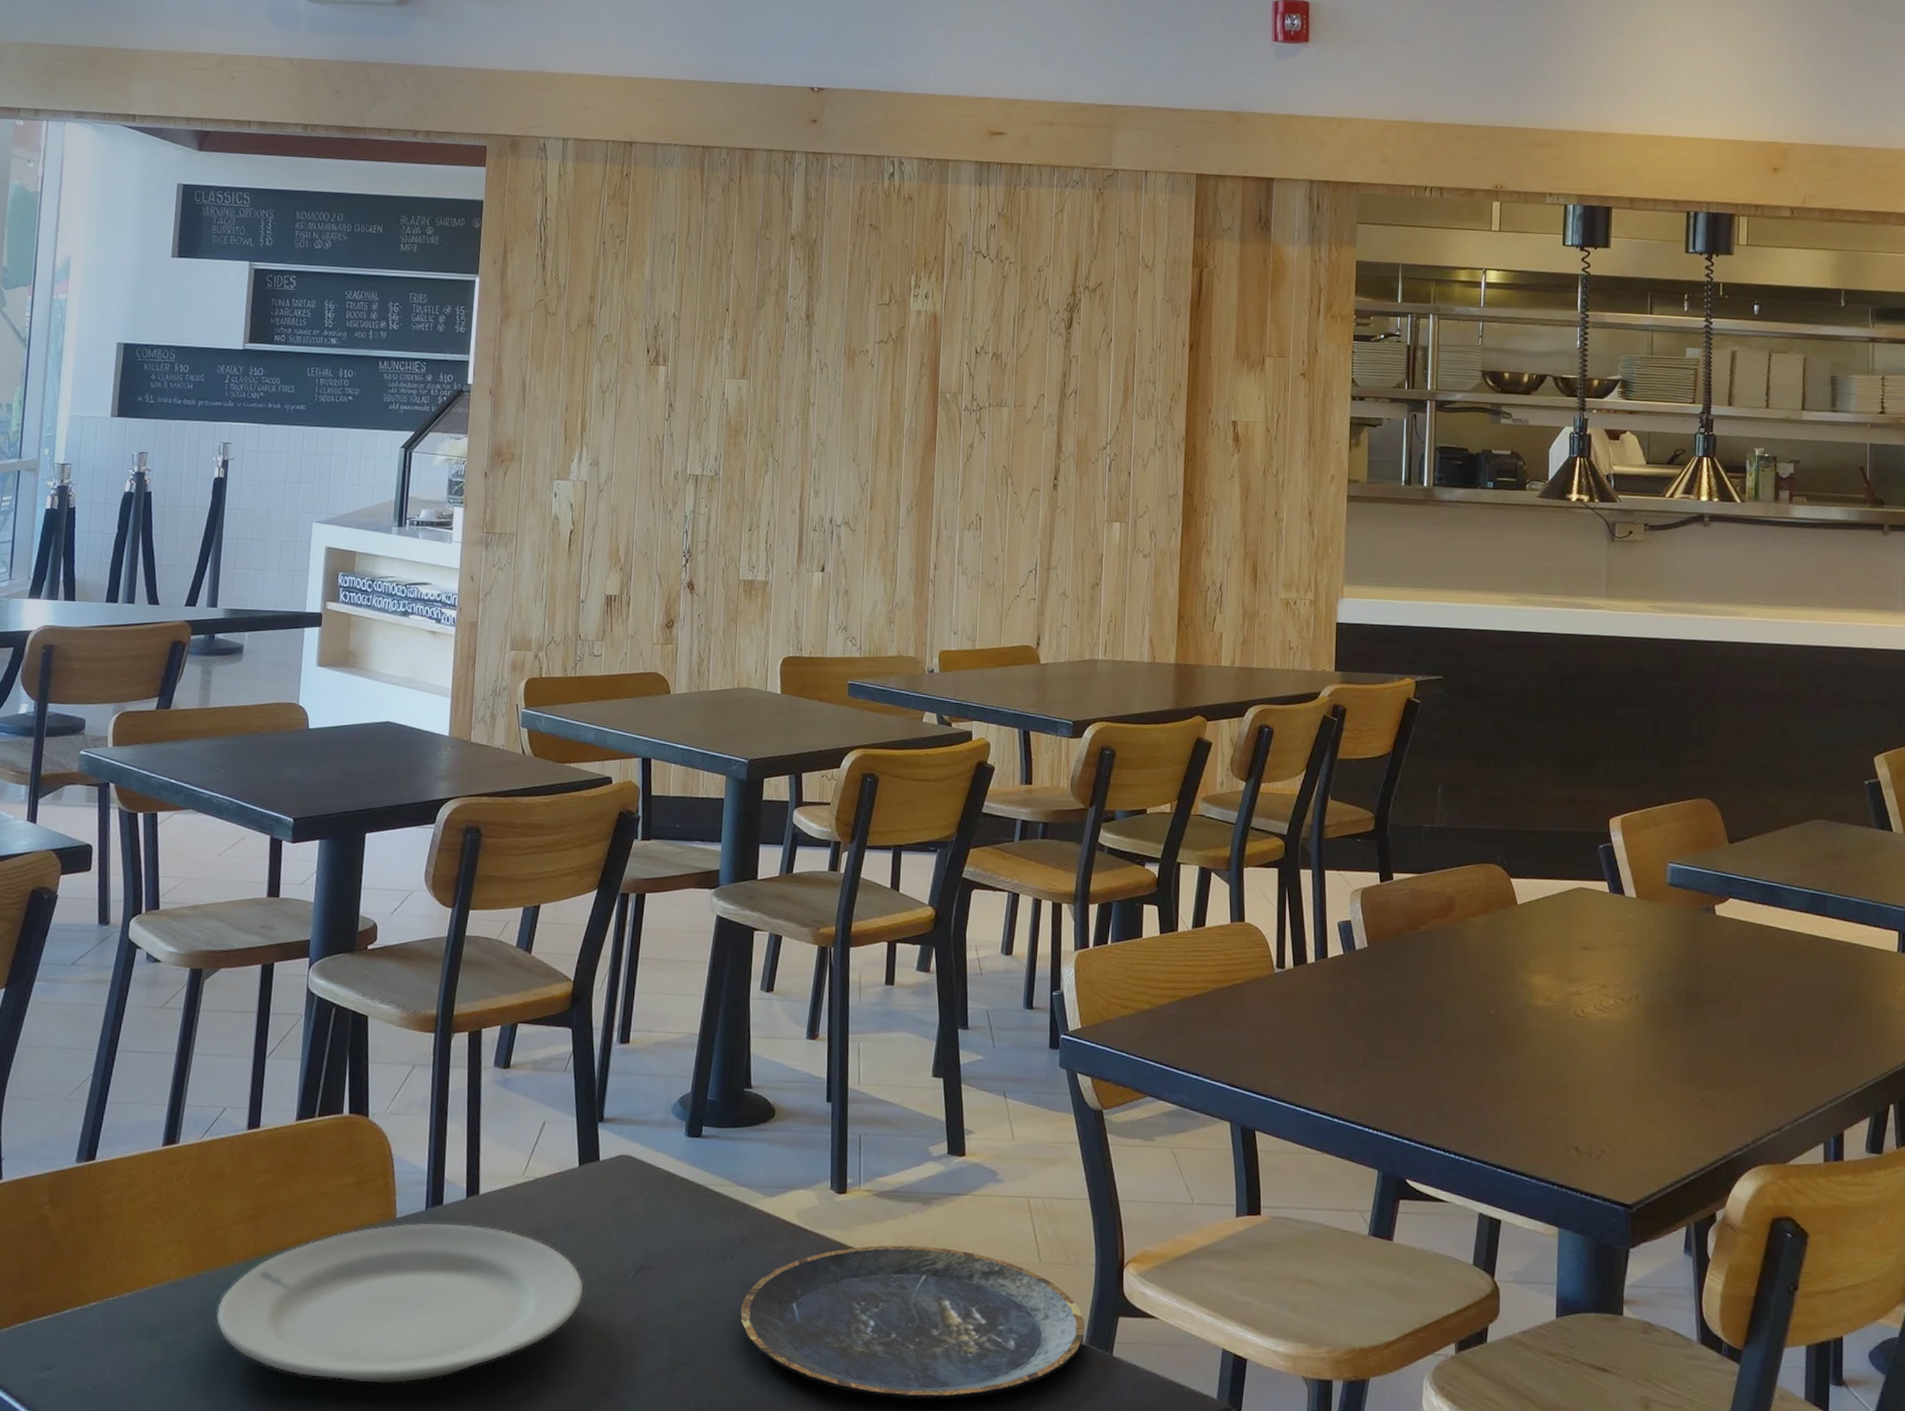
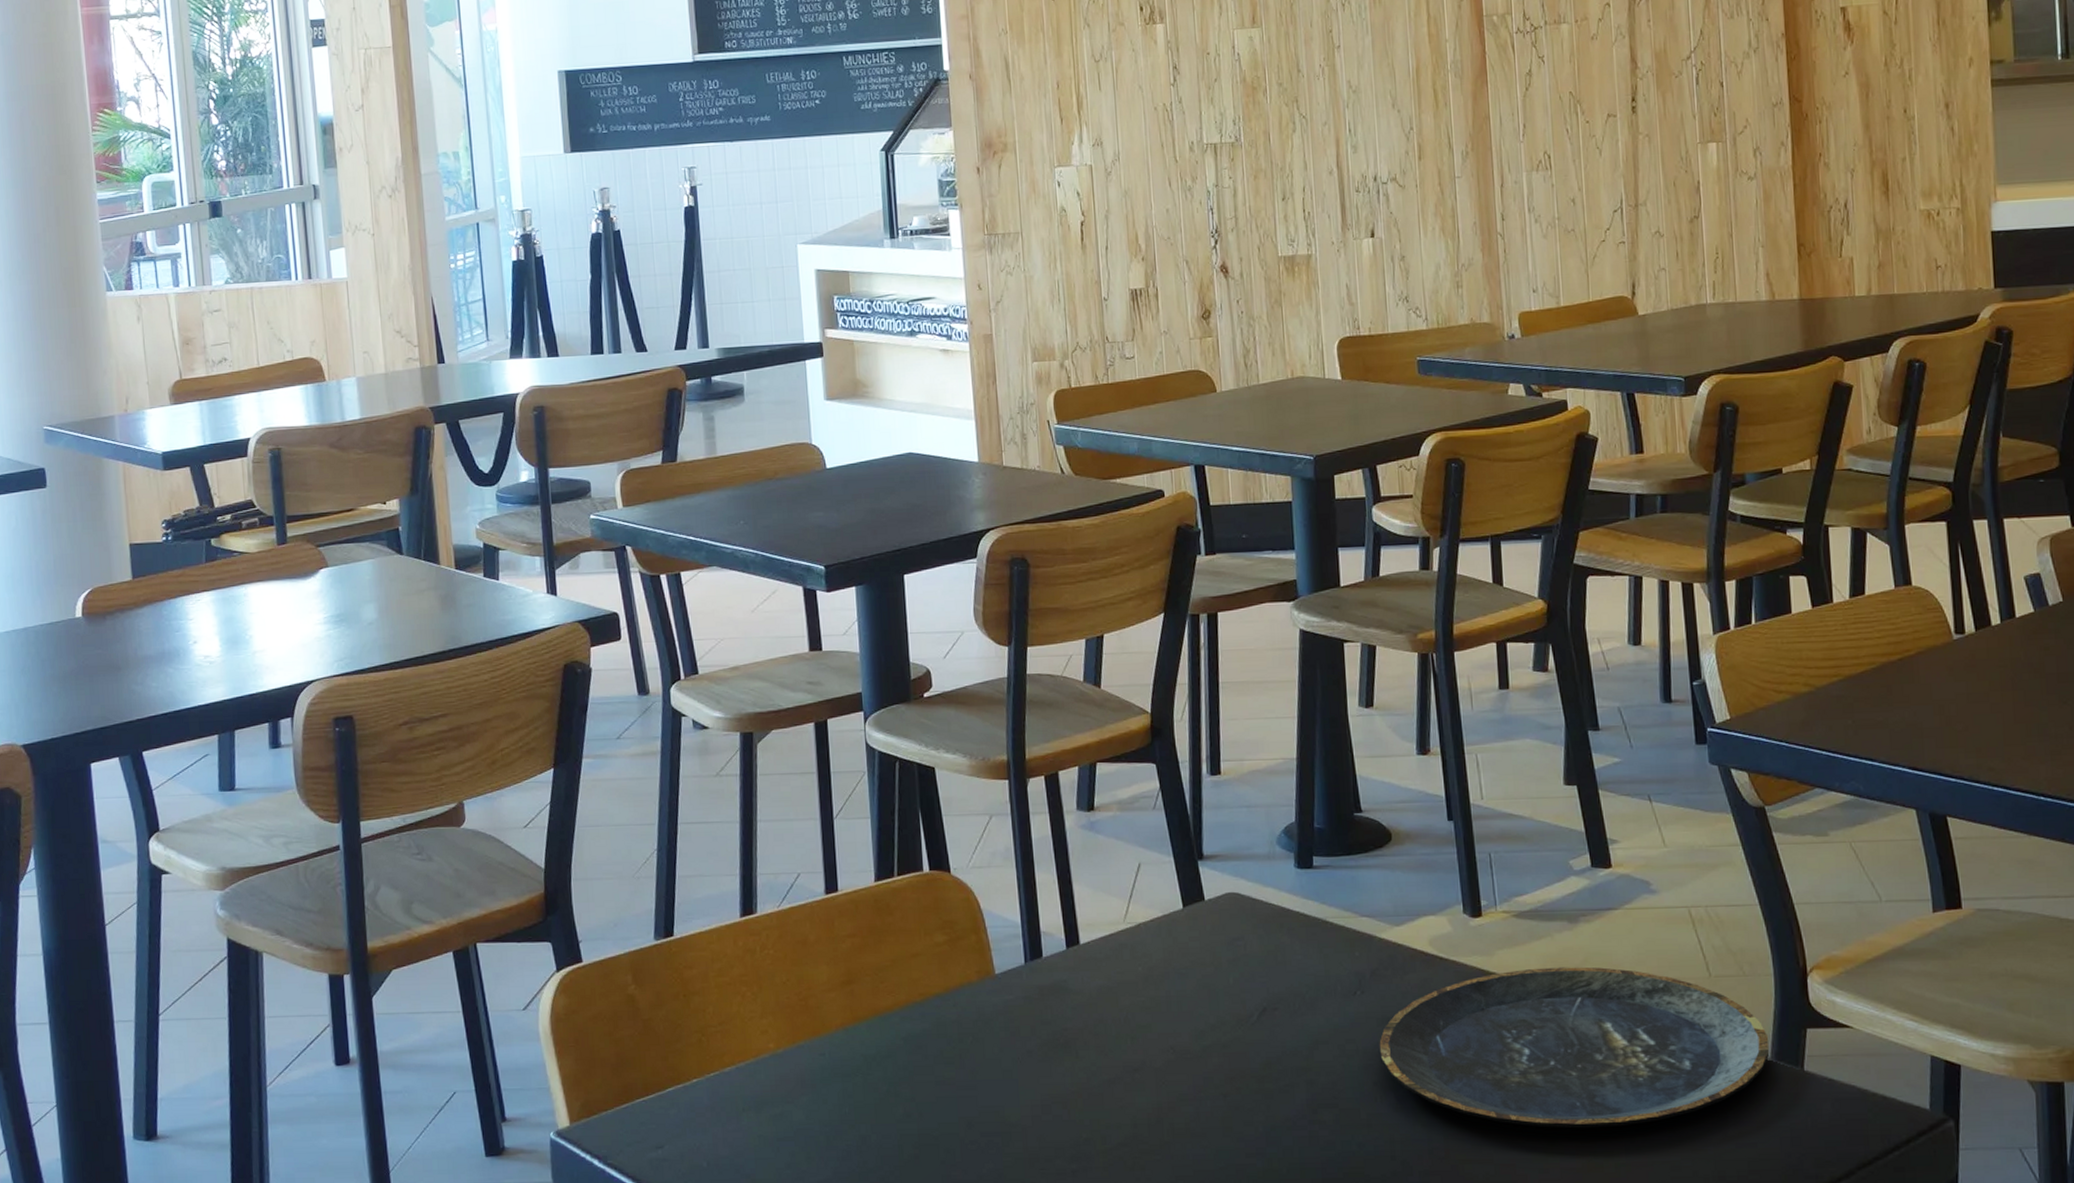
plate: present [216,1223,584,1384] -> none [822,976,1205,1144]

